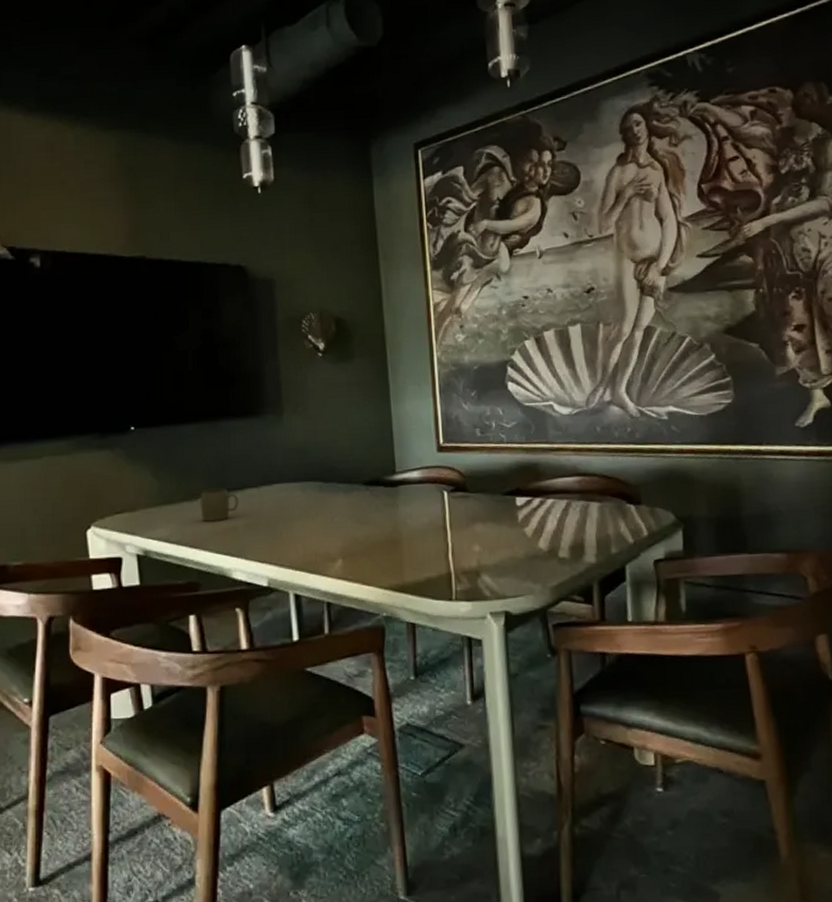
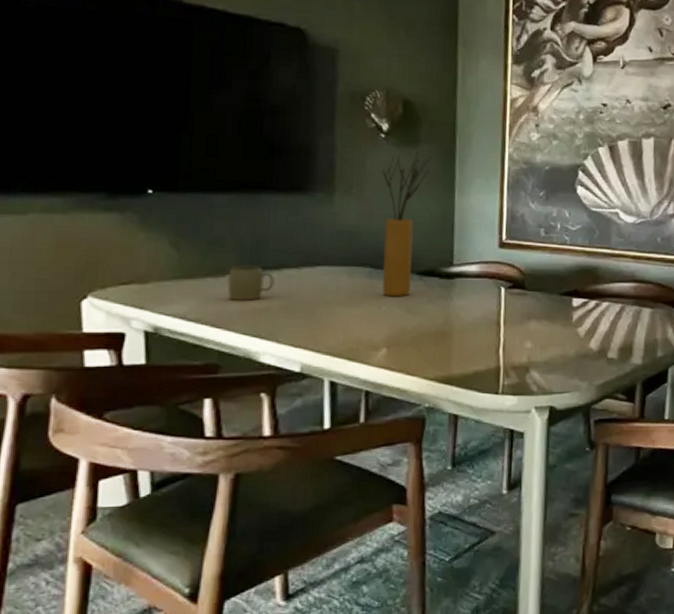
vase: none [322,366,366,509] -> present [382,152,431,297]

